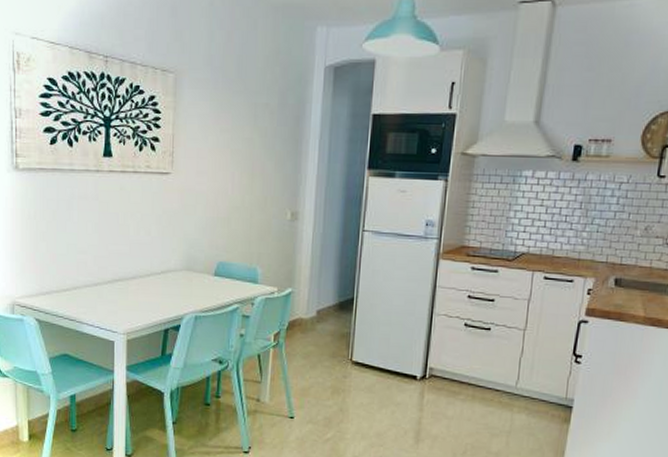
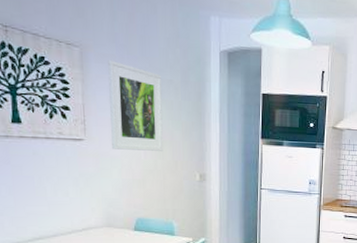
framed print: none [199,85,256,185] -> present [108,60,163,151]

